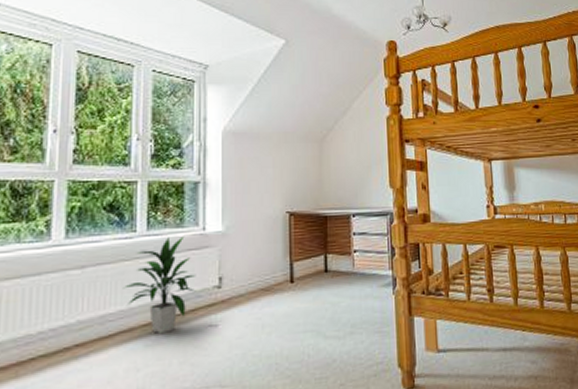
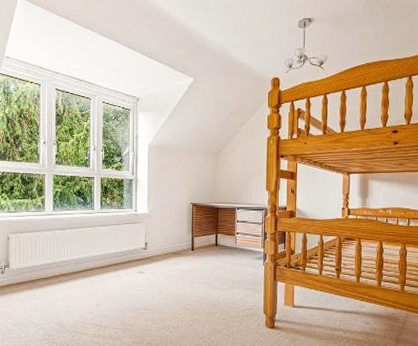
indoor plant: present [123,236,196,335] -> none [87,214,131,274]

